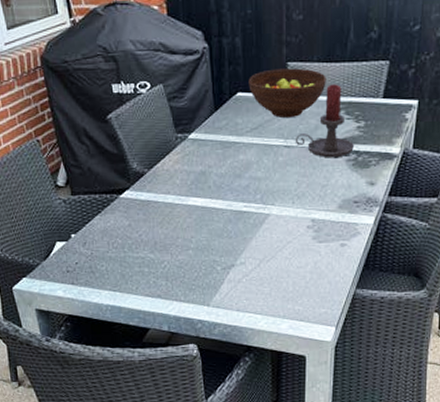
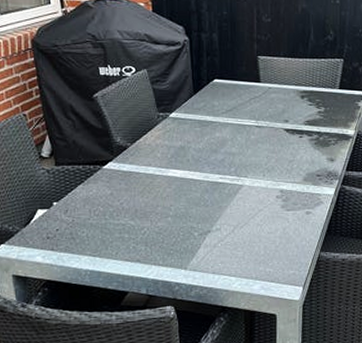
fruit bowl: present [248,68,326,119] -> none [224,61,291,103]
candle holder: present [295,84,355,158] -> none [265,76,317,138]

